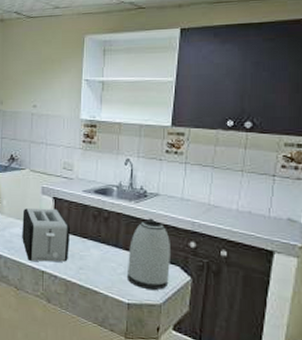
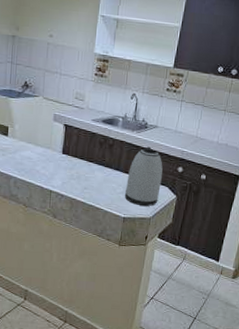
toaster: present [22,208,71,262] -> none [32,133,79,183]

